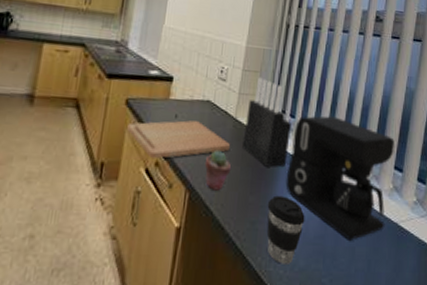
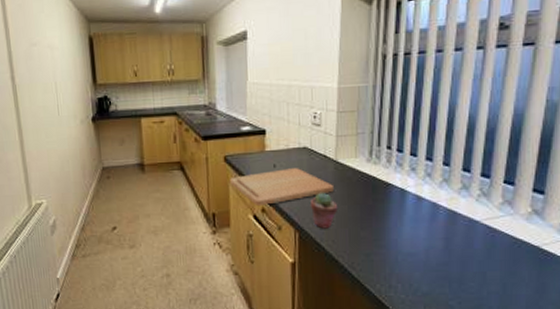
knife block: present [242,77,291,167] -> none [347,116,400,203]
coffee cup: present [266,195,305,264] -> none [381,228,425,290]
coffee maker: present [285,116,394,240] -> none [399,145,532,266]

